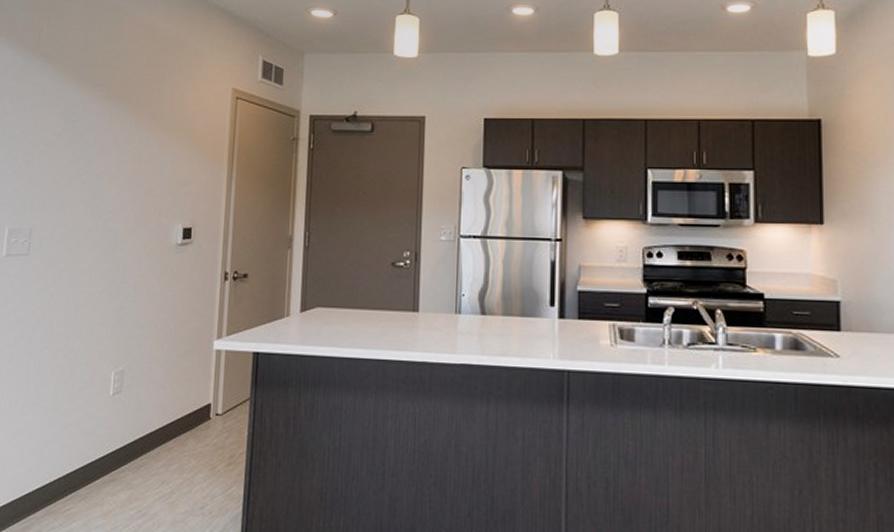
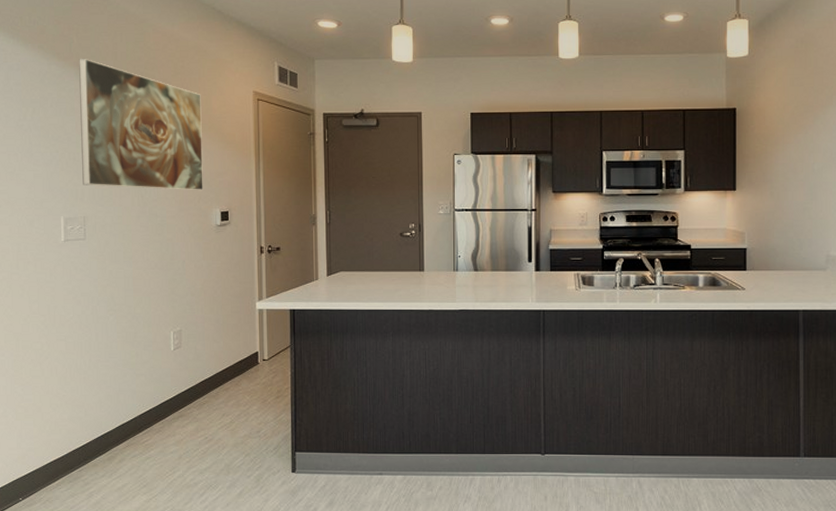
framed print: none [34,48,174,203] -> present [79,58,203,191]

